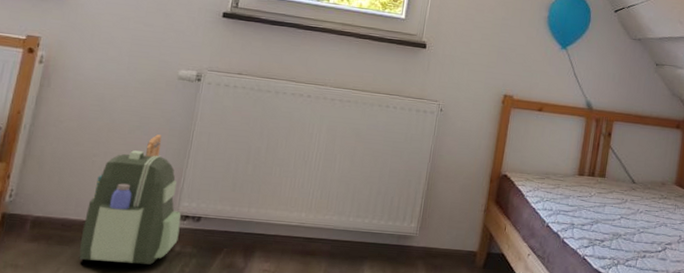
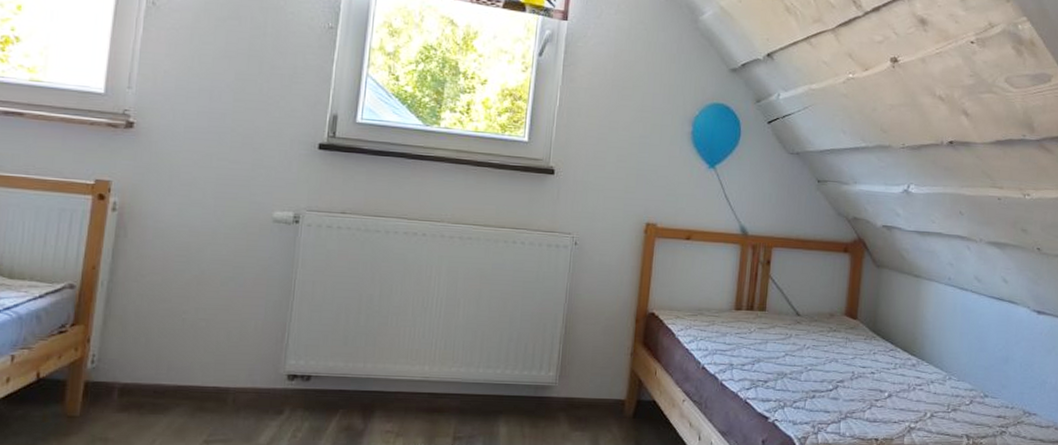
backpack: present [79,134,181,265] -> none [175,285,288,431]

